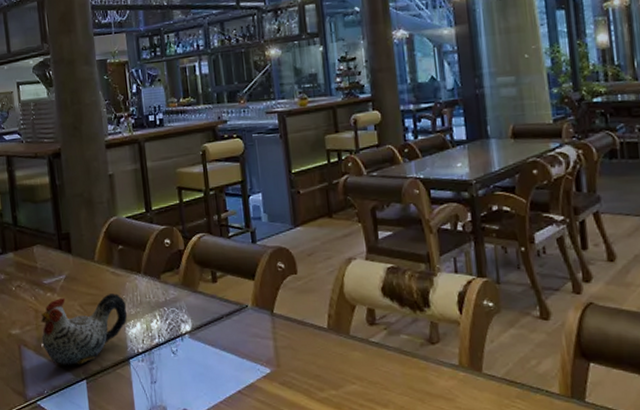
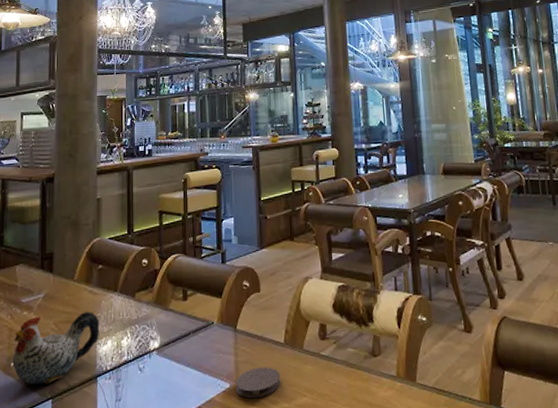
coaster: none [276,353,327,385] -> present [236,367,281,399]

